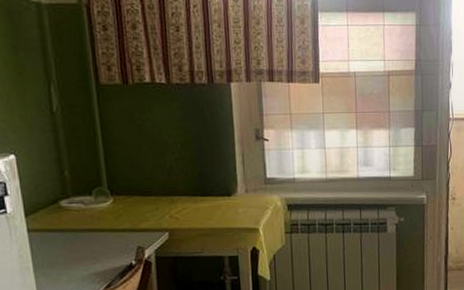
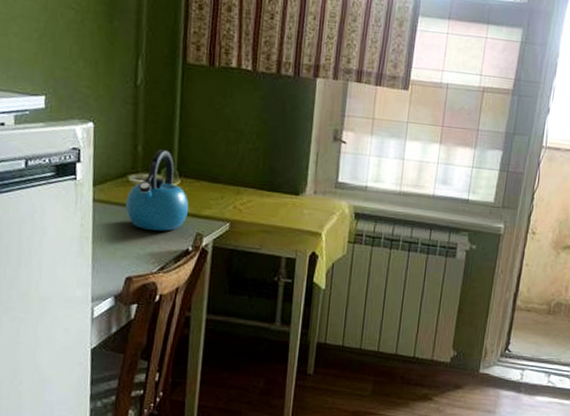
kettle: none [61,171,126,251] -> present [126,149,189,231]

